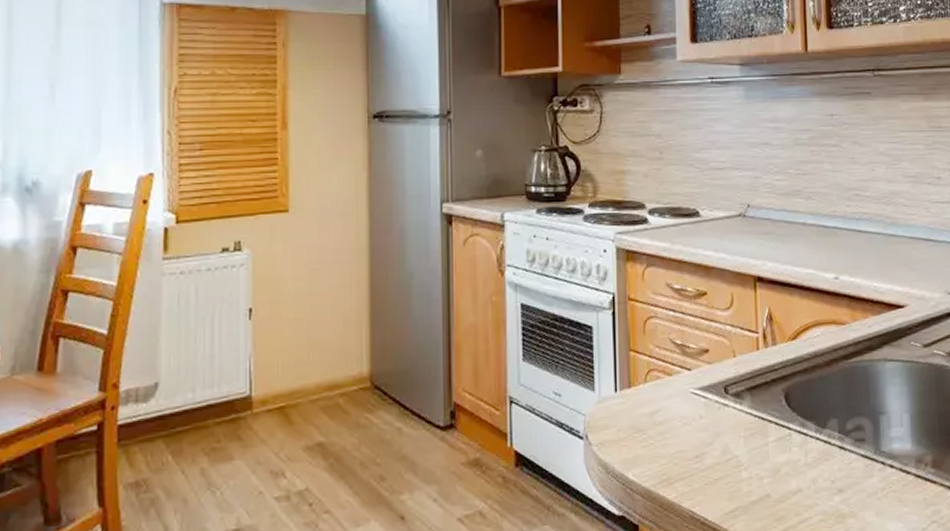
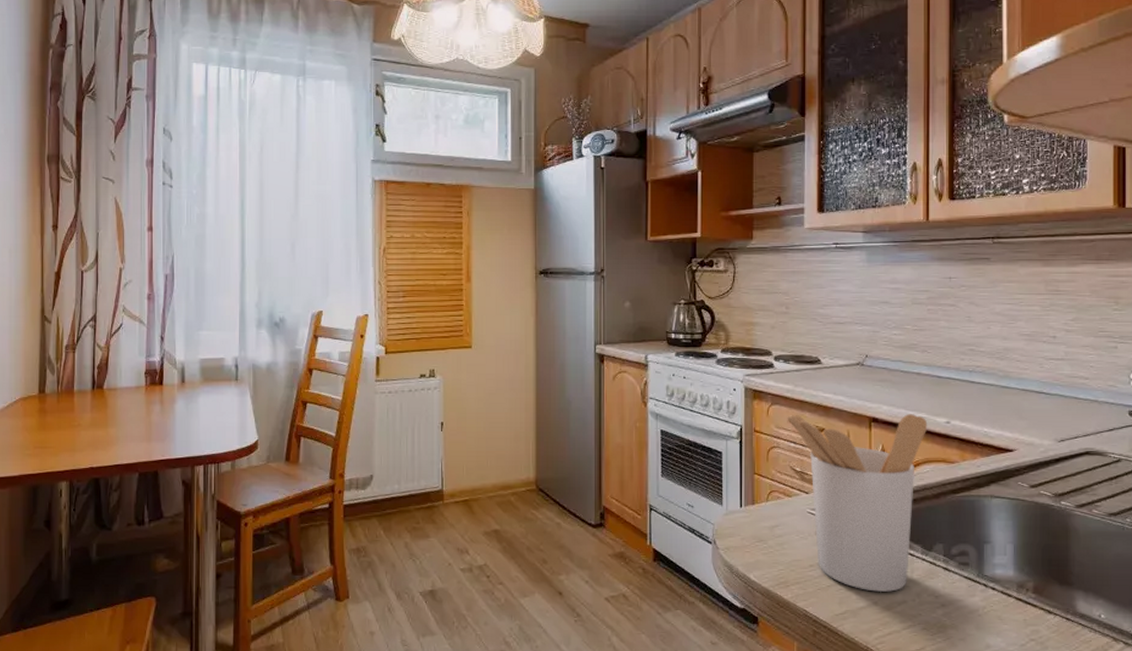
utensil holder: none [664,270,816,482] -> present [787,414,928,593]

